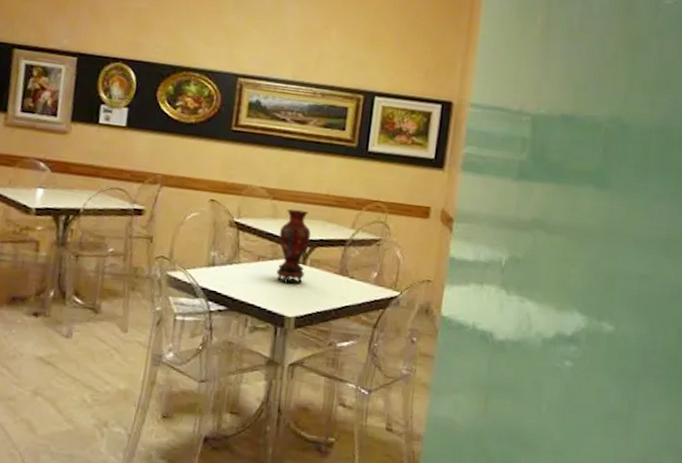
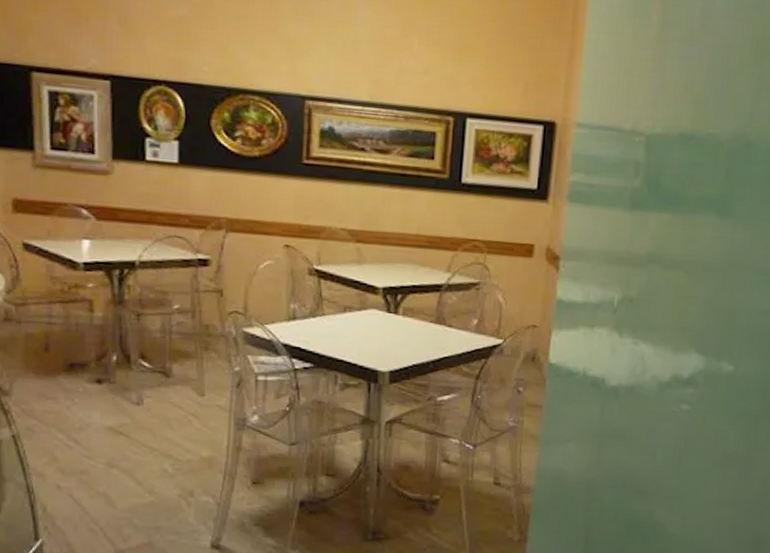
vase: present [276,209,311,283] -> none [366,252,401,335]

